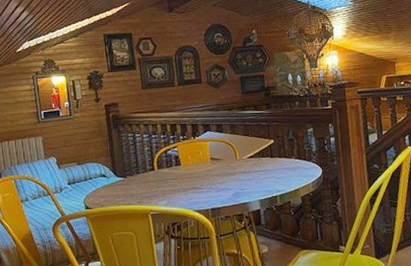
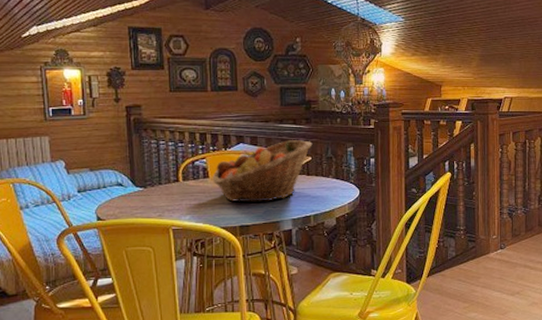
fruit basket: none [184,124,274,186] -> present [212,139,313,203]

